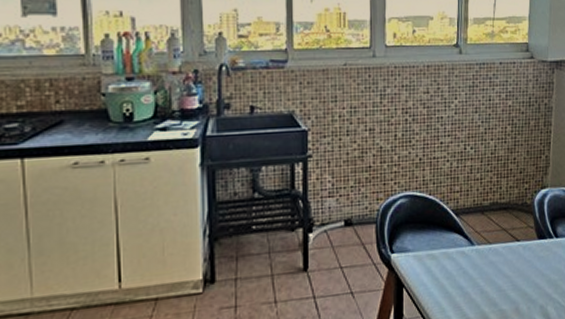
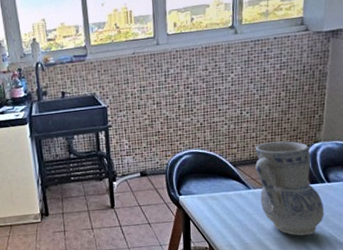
vase: none [479,185,553,307] -> present [255,141,324,236]

